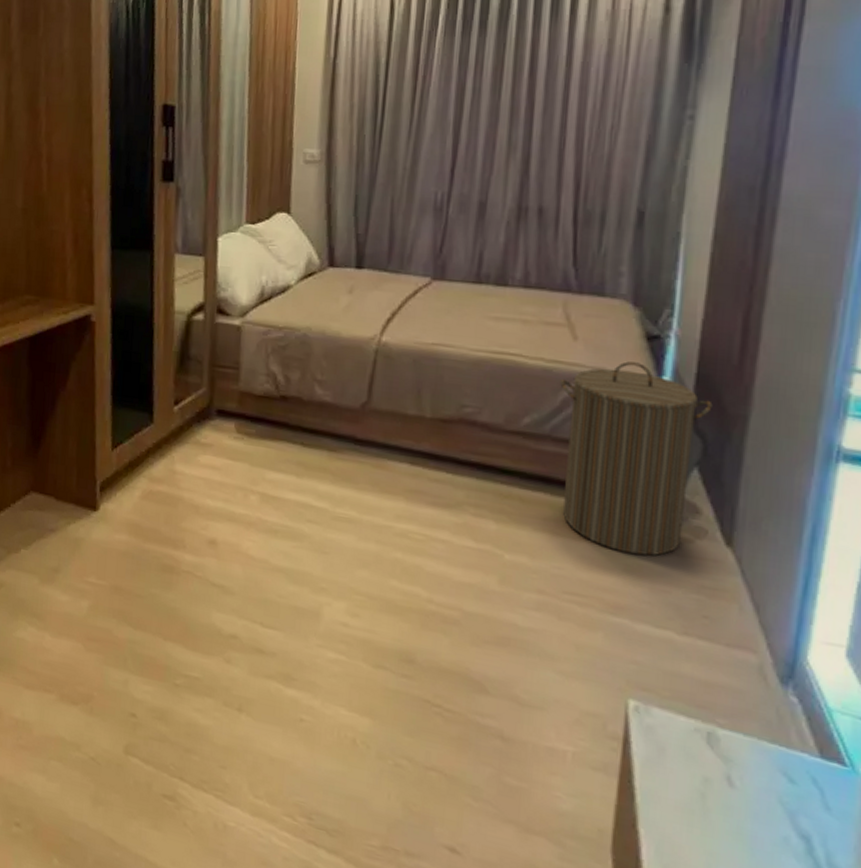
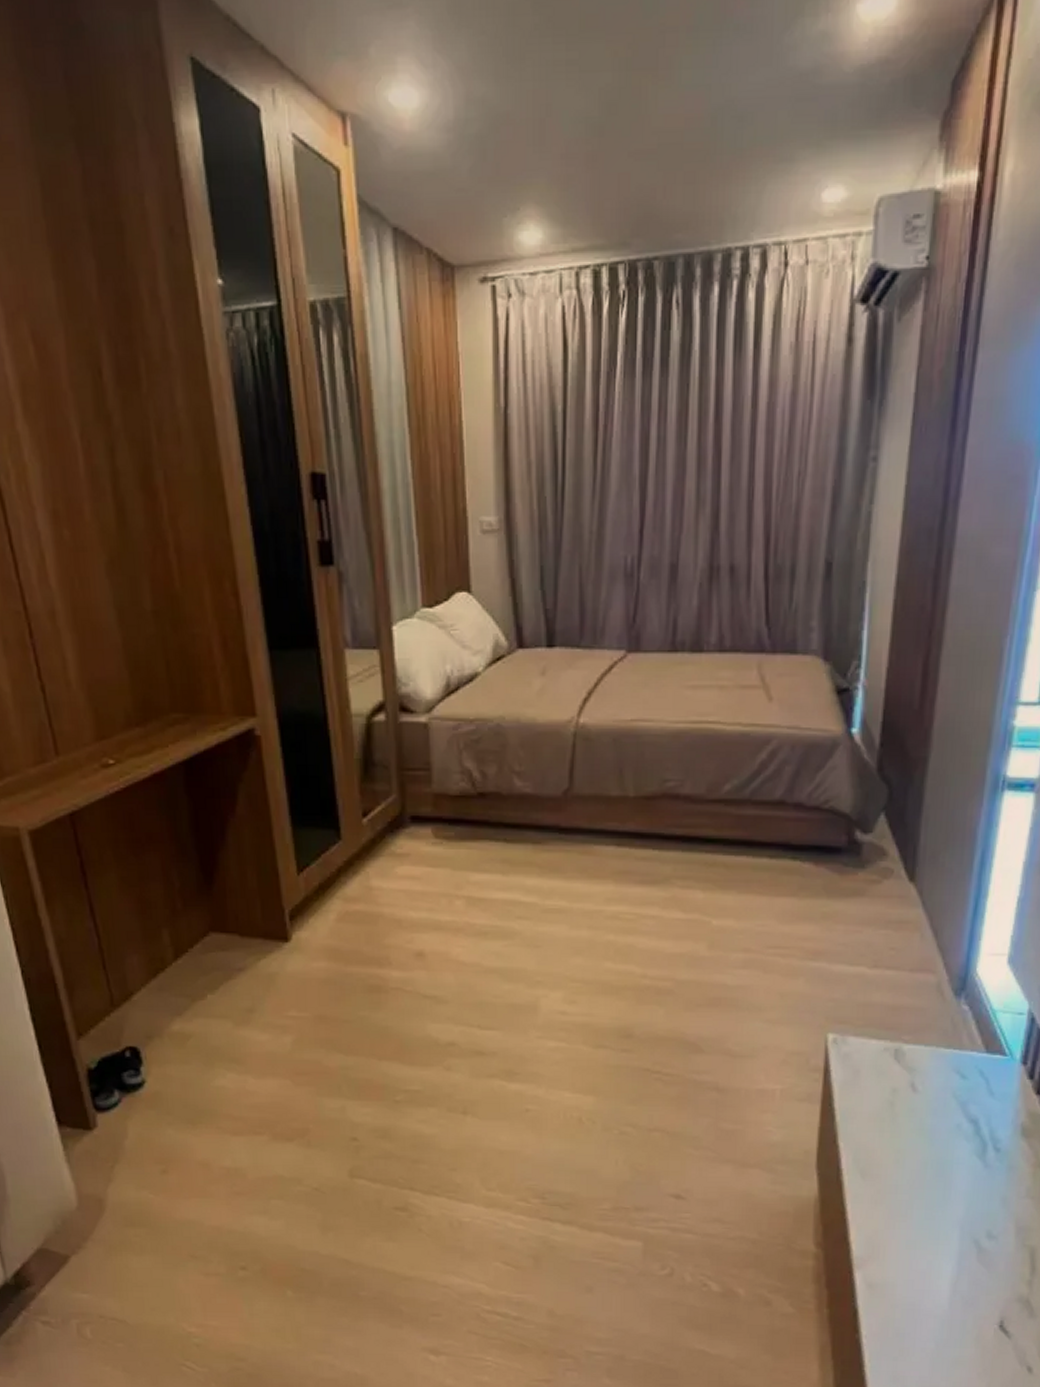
laundry hamper: present [560,361,713,556] -> none [757,717,897,902]

